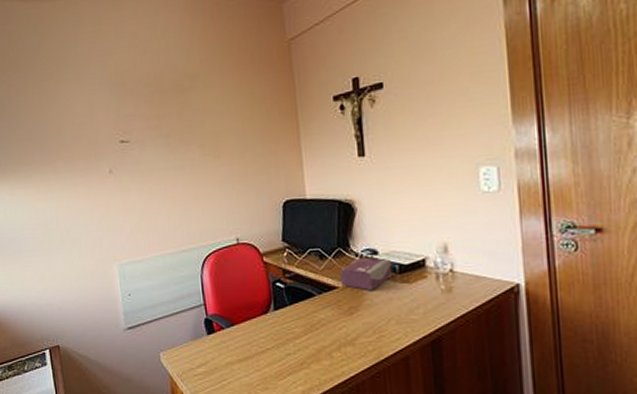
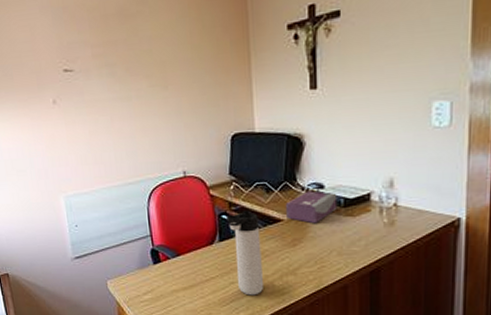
thermos bottle: none [280,277,322,368] -> present [225,210,264,296]

